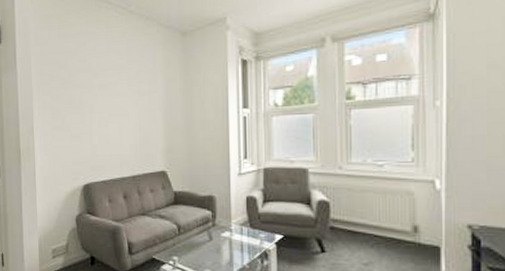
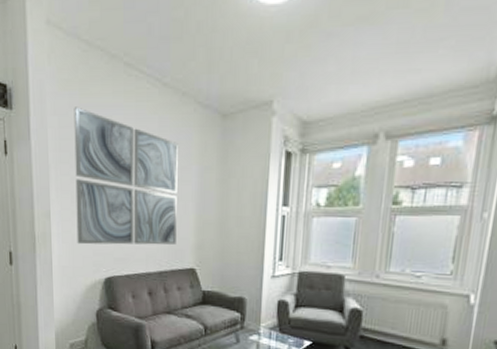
wall art: none [53,36,147,156] -> present [74,107,178,245]

